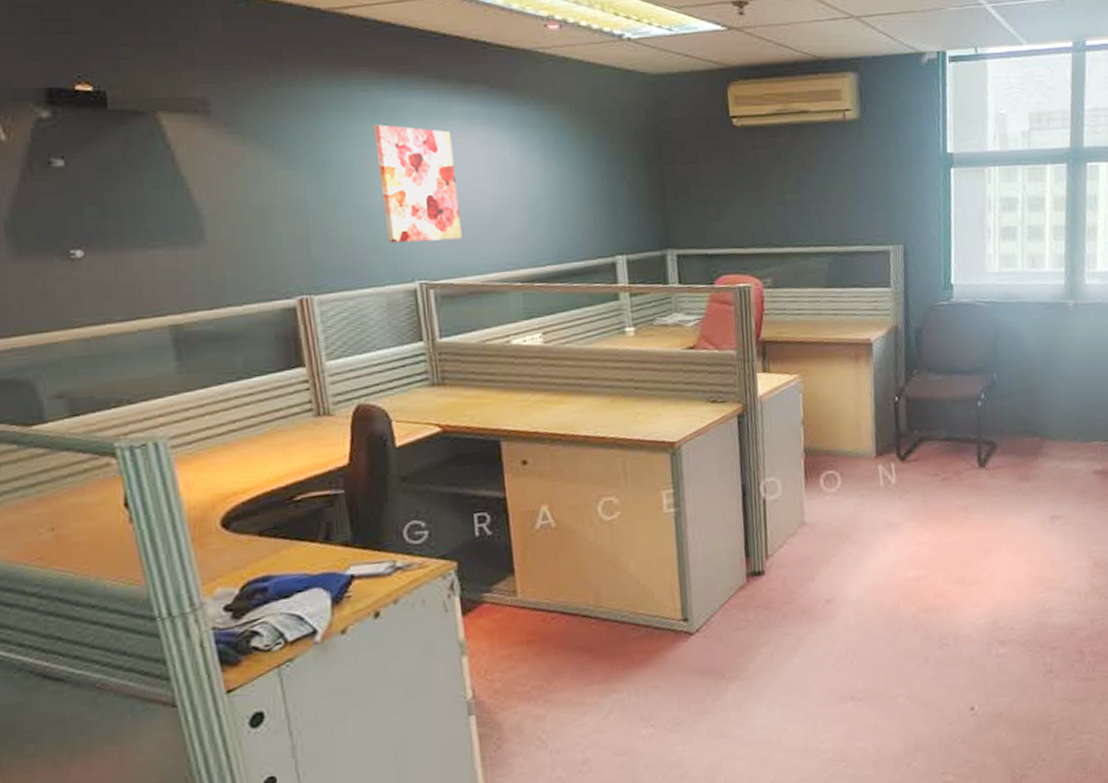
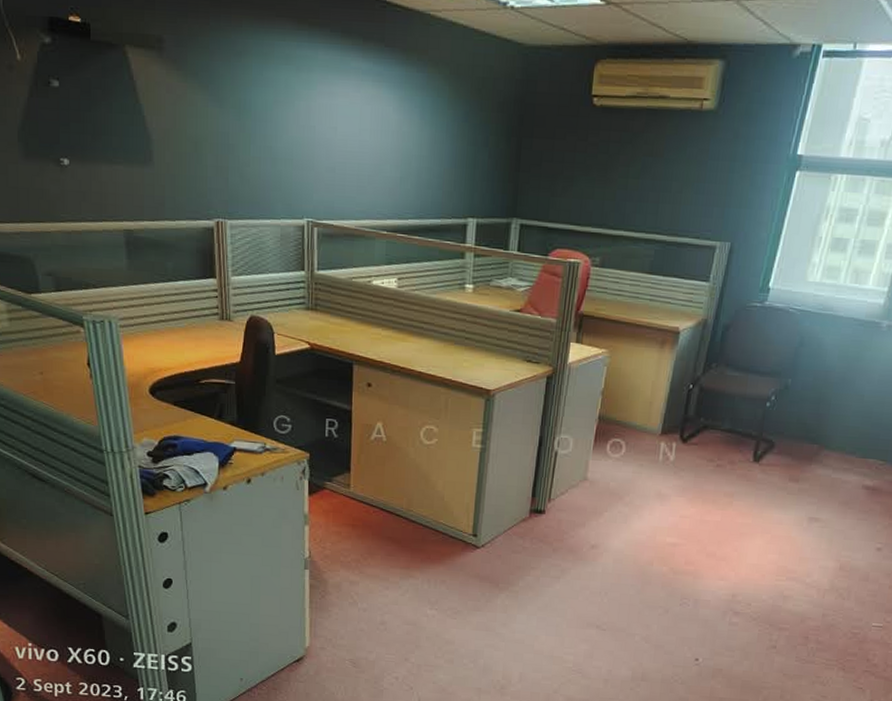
wall art: present [374,124,462,243] -> none [286,73,347,186]

